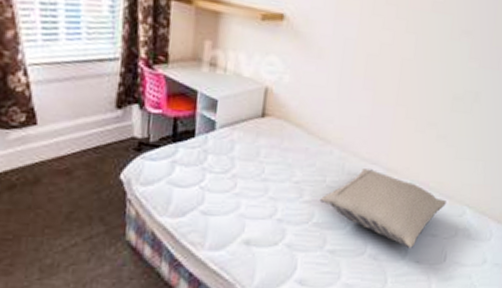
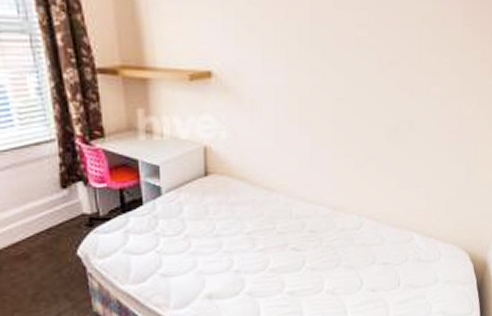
pillow: present [319,169,447,248] -> none [272,210,395,279]

